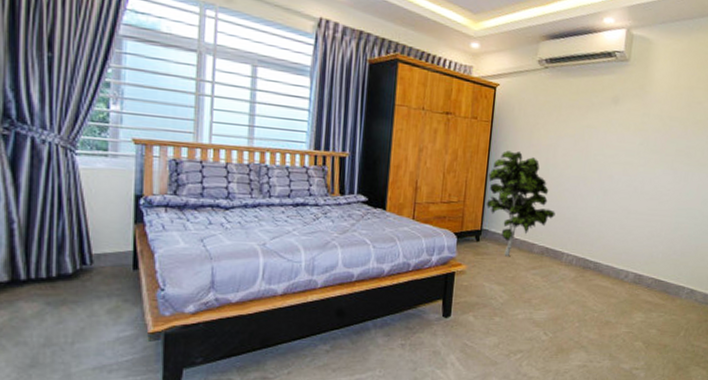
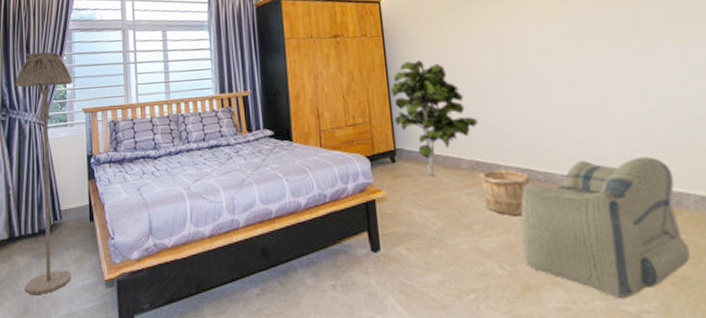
floor lamp: none [27,53,120,345] -> present [15,52,72,294]
wooden bucket: none [544,256,584,294] -> present [479,169,532,215]
armchair: none [564,256,679,360] -> present [520,157,691,300]

